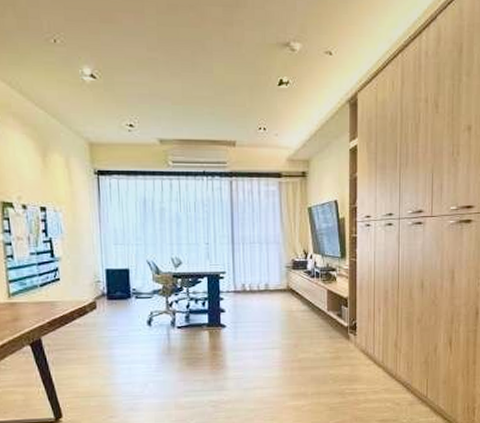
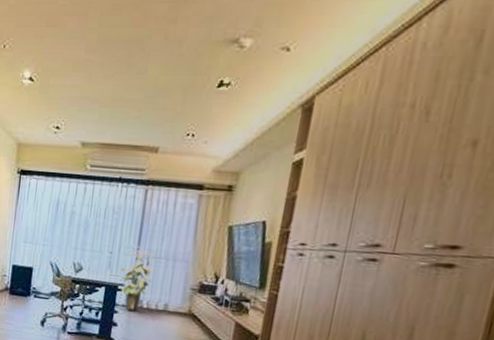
indoor plant: none [218,234,249,295] -> present [119,245,154,311]

